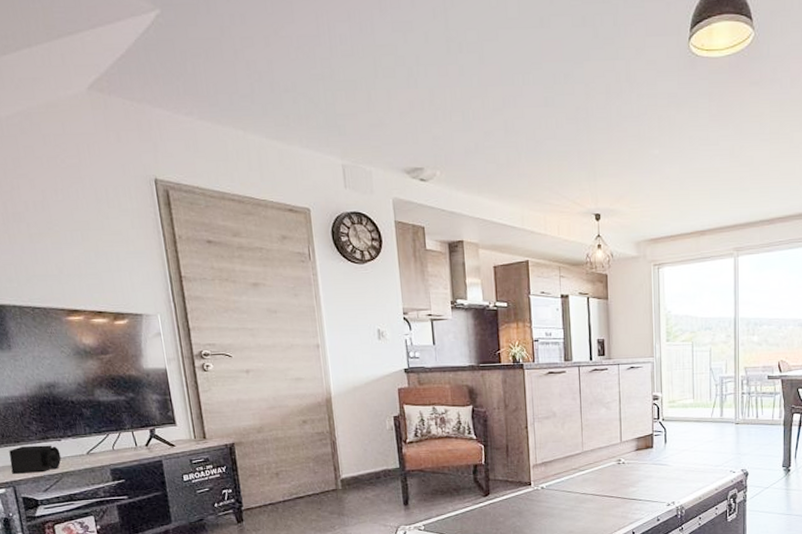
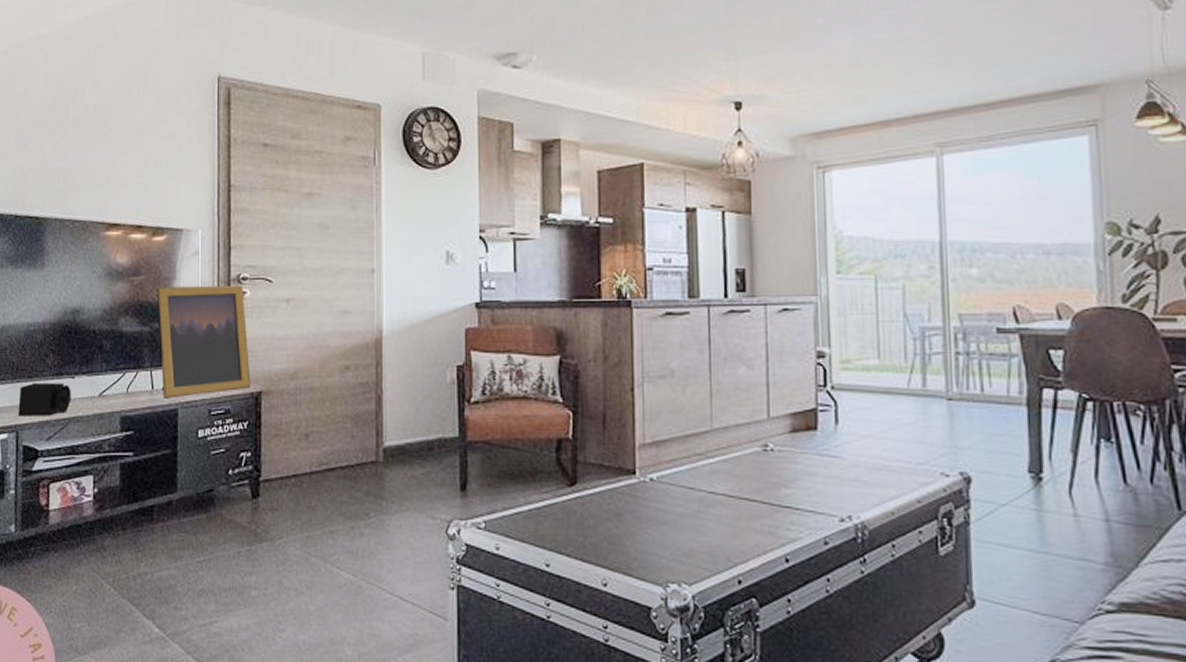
picture frame: none [126,359,224,453] -> present [156,284,251,398]

